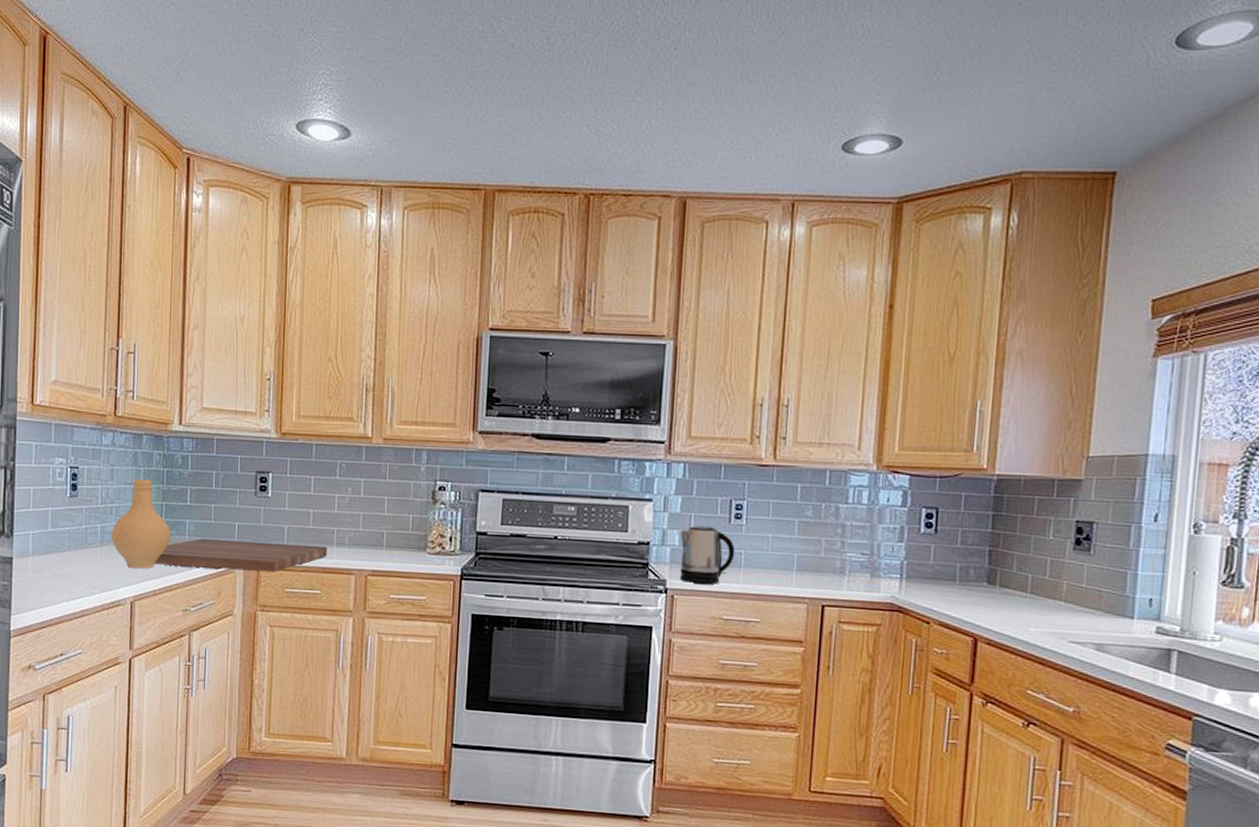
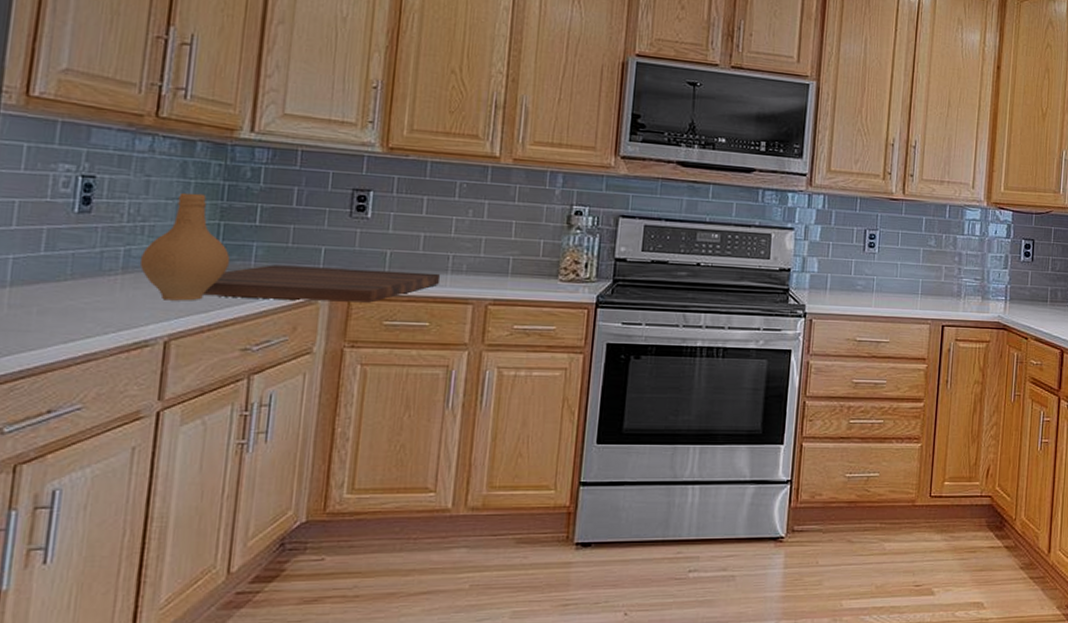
kettle: present [679,525,735,584] -> none [818,253,869,308]

